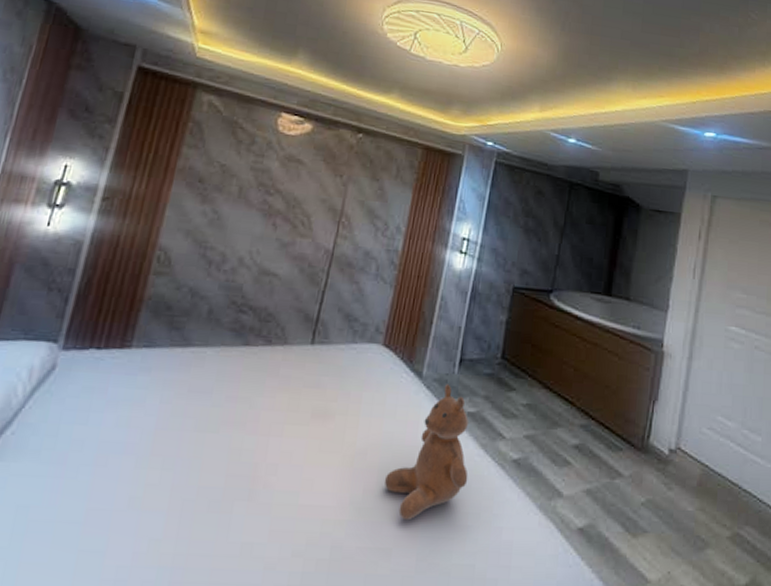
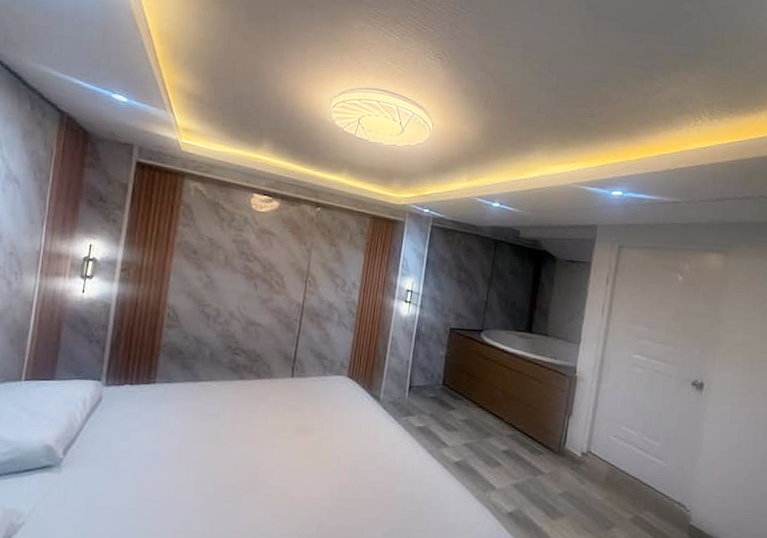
teddy bear: present [384,384,469,521] -> none [354,405,420,508]

